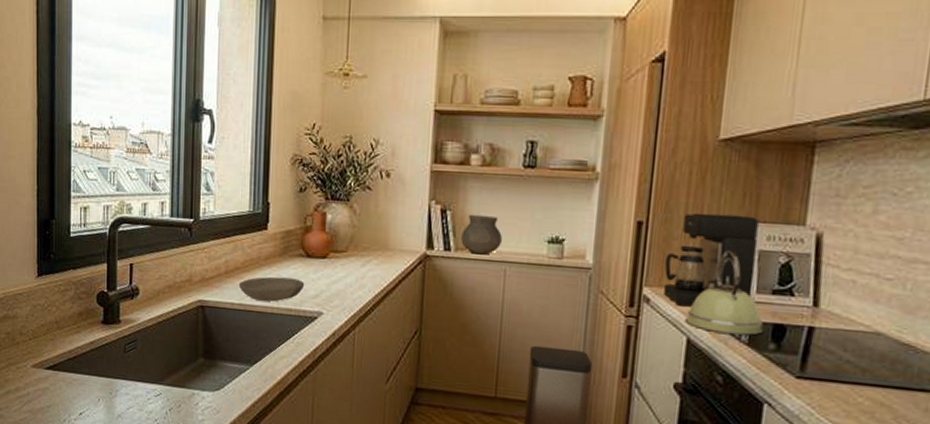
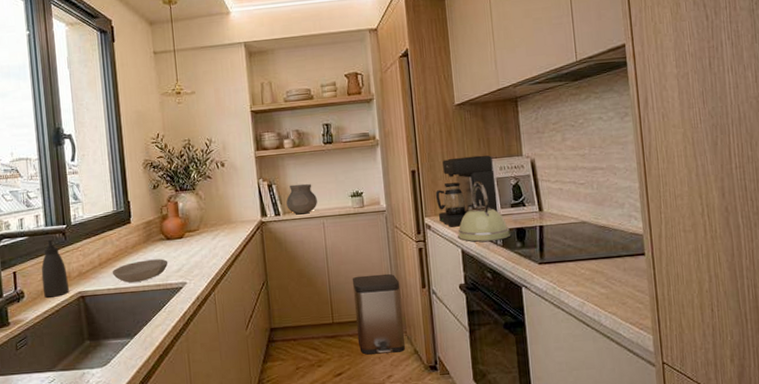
soap dispenser: none [159,233,188,301] -> present [41,239,69,298]

